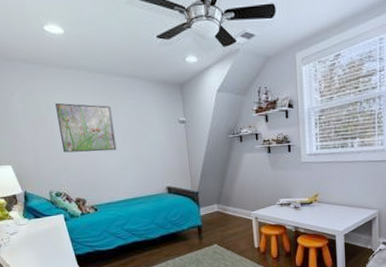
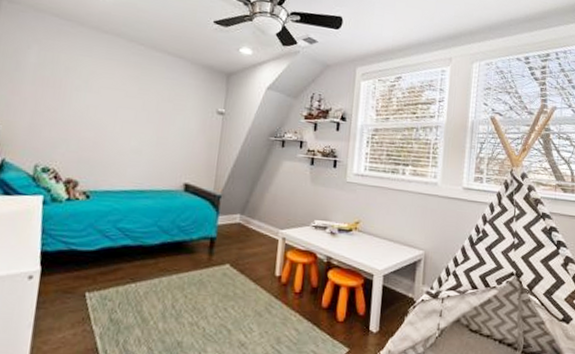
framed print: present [55,102,117,153] -> none [70,65,143,131]

